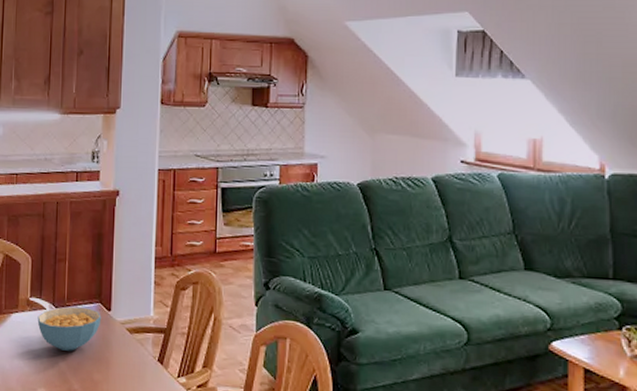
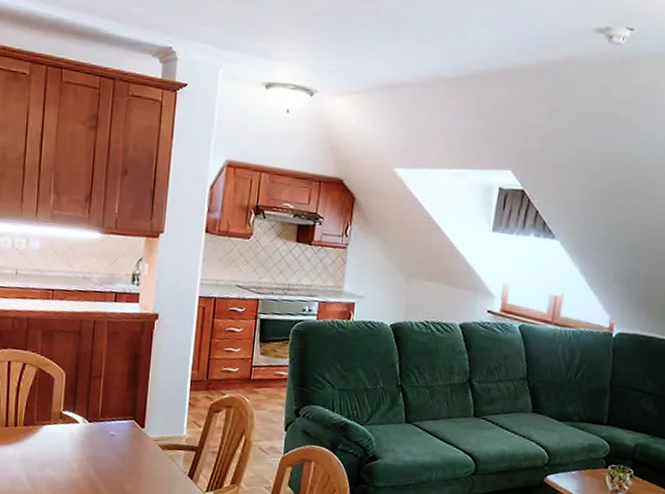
cereal bowl: present [37,306,102,351] -> none [70,421,135,463]

